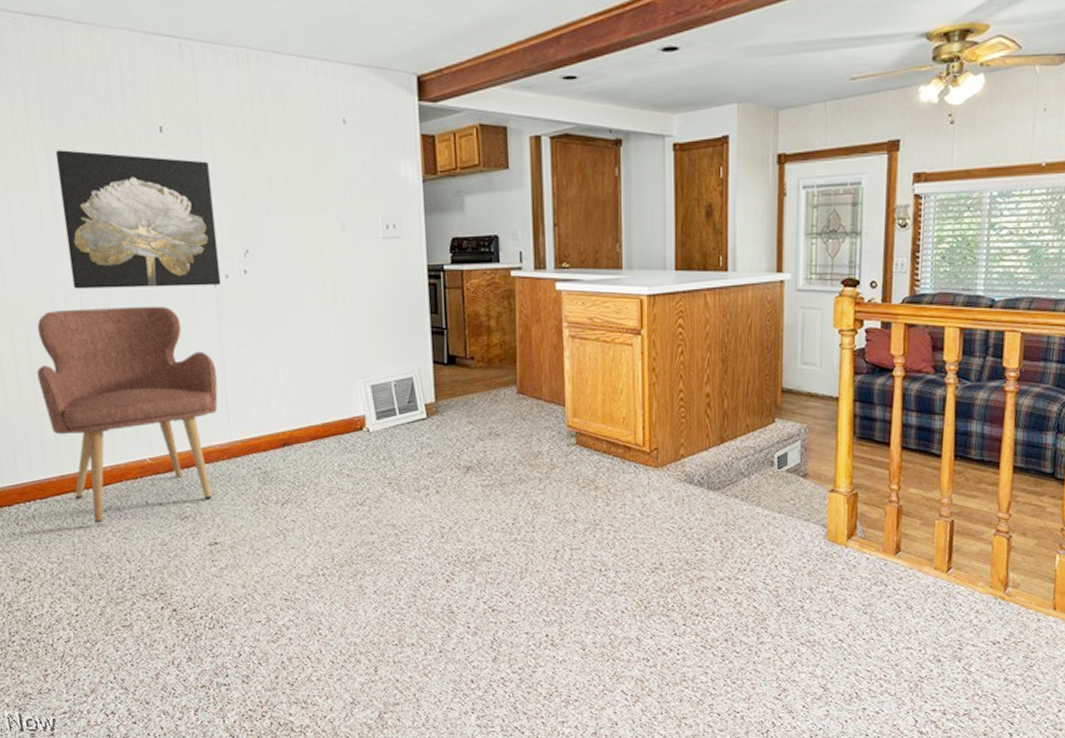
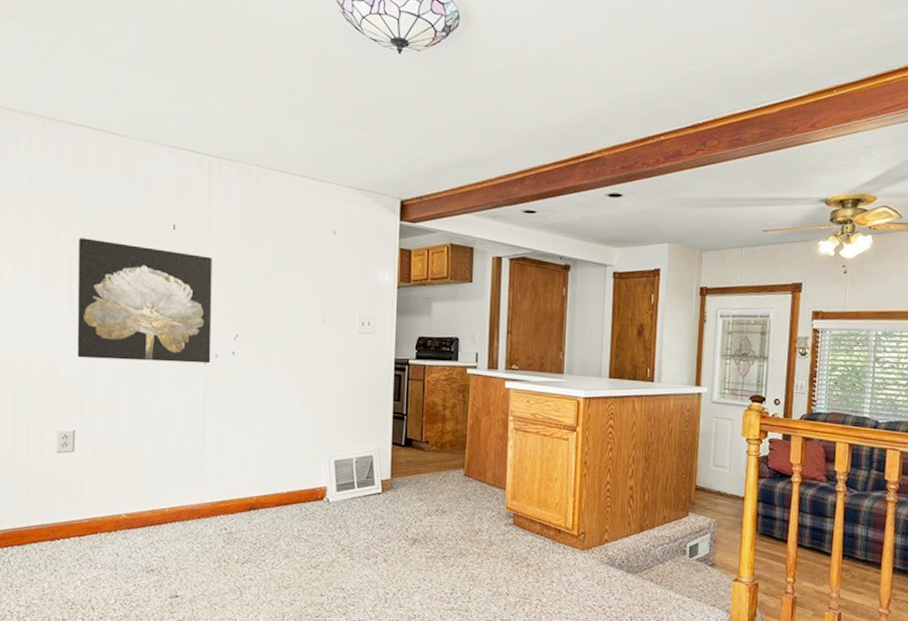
armchair: present [37,306,218,524] -> none [32,375,197,572]

